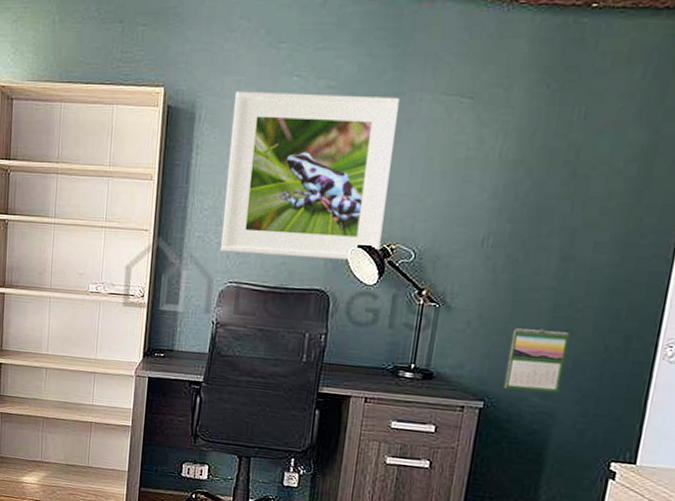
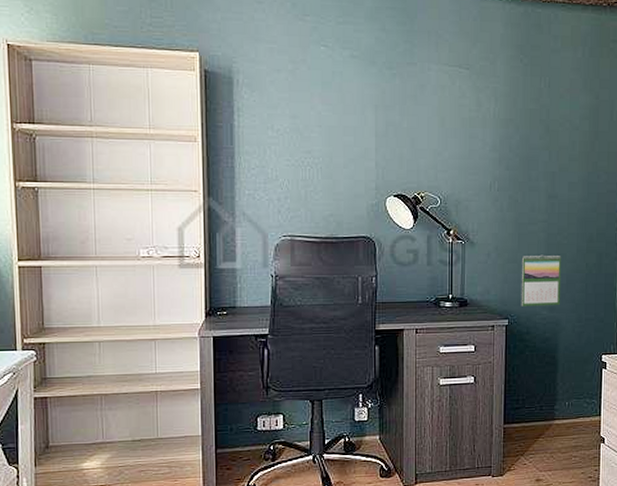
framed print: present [221,91,399,259] -> none [269,58,412,208]

